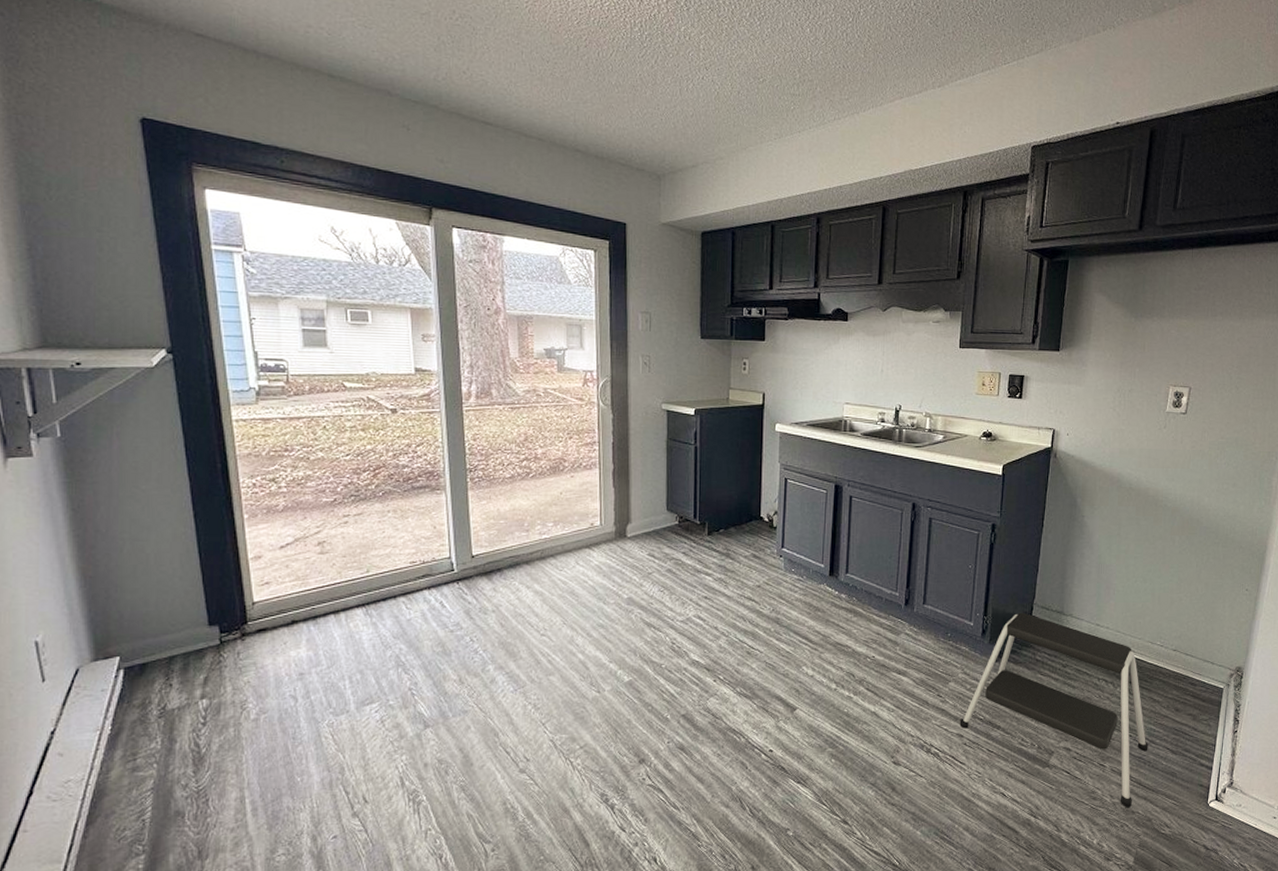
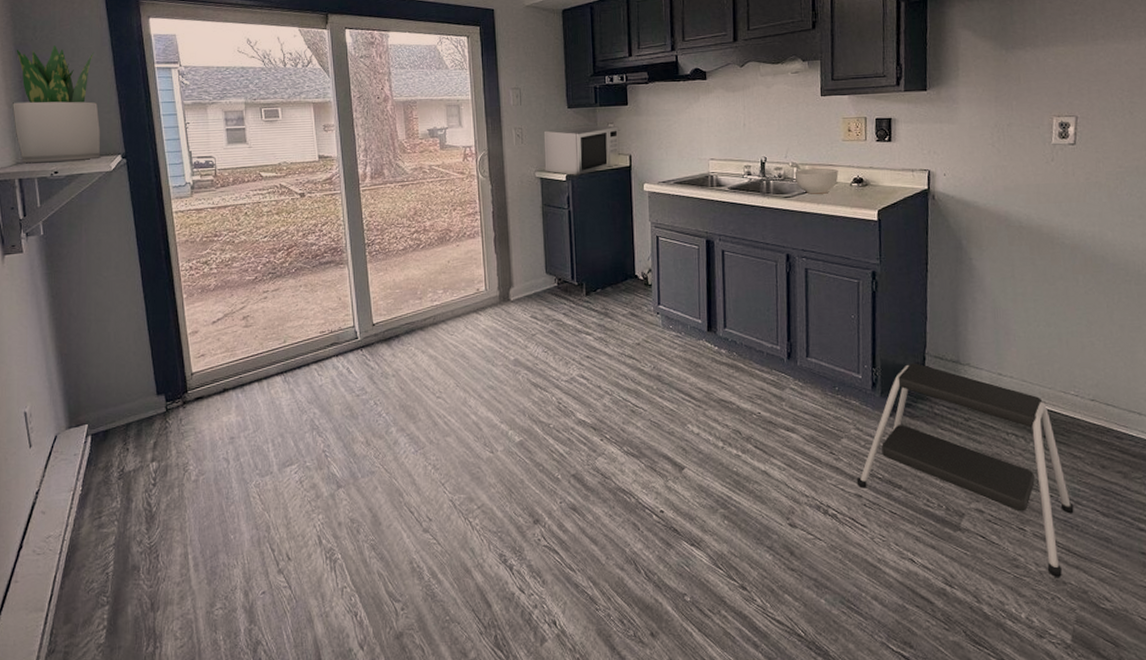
planter: none [18,209,138,352] -> present [13,45,100,164]
microwave: none [672,358,754,410] -> present [543,125,619,175]
bowl: none [927,420,969,446] -> present [794,168,839,194]

